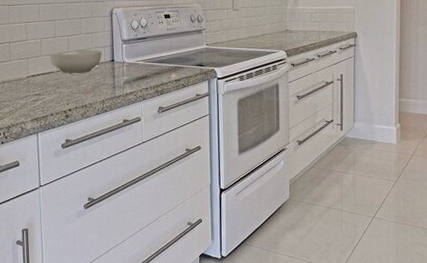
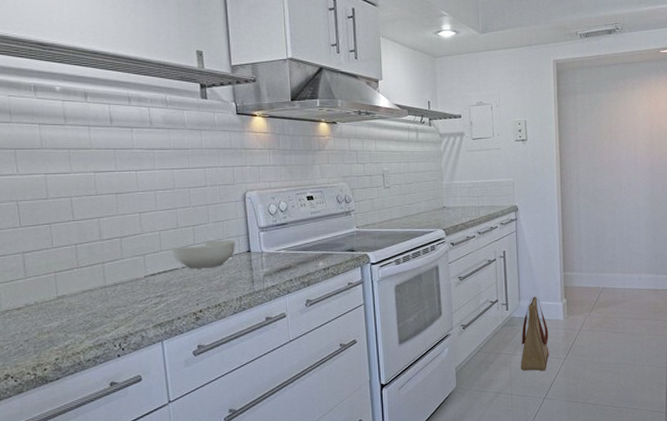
shopping bag: none [351,120,381,191] -> present [520,297,549,371]

